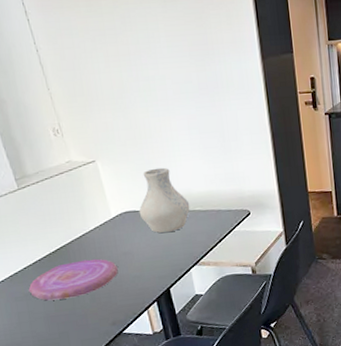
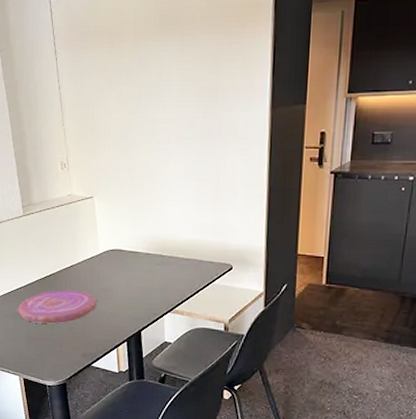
vase: present [138,167,190,233] -> none [124,210,174,276]

